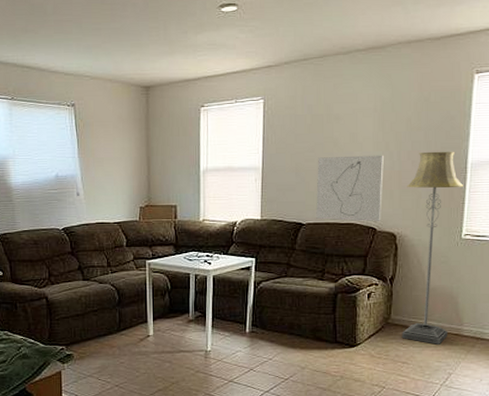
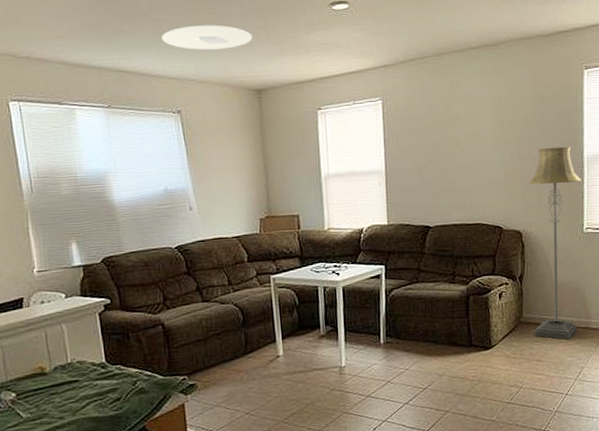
ceiling light: none [62,25,144,49] -> present [162,25,253,50]
wall art: present [316,155,385,221] -> none [440,153,507,222]

